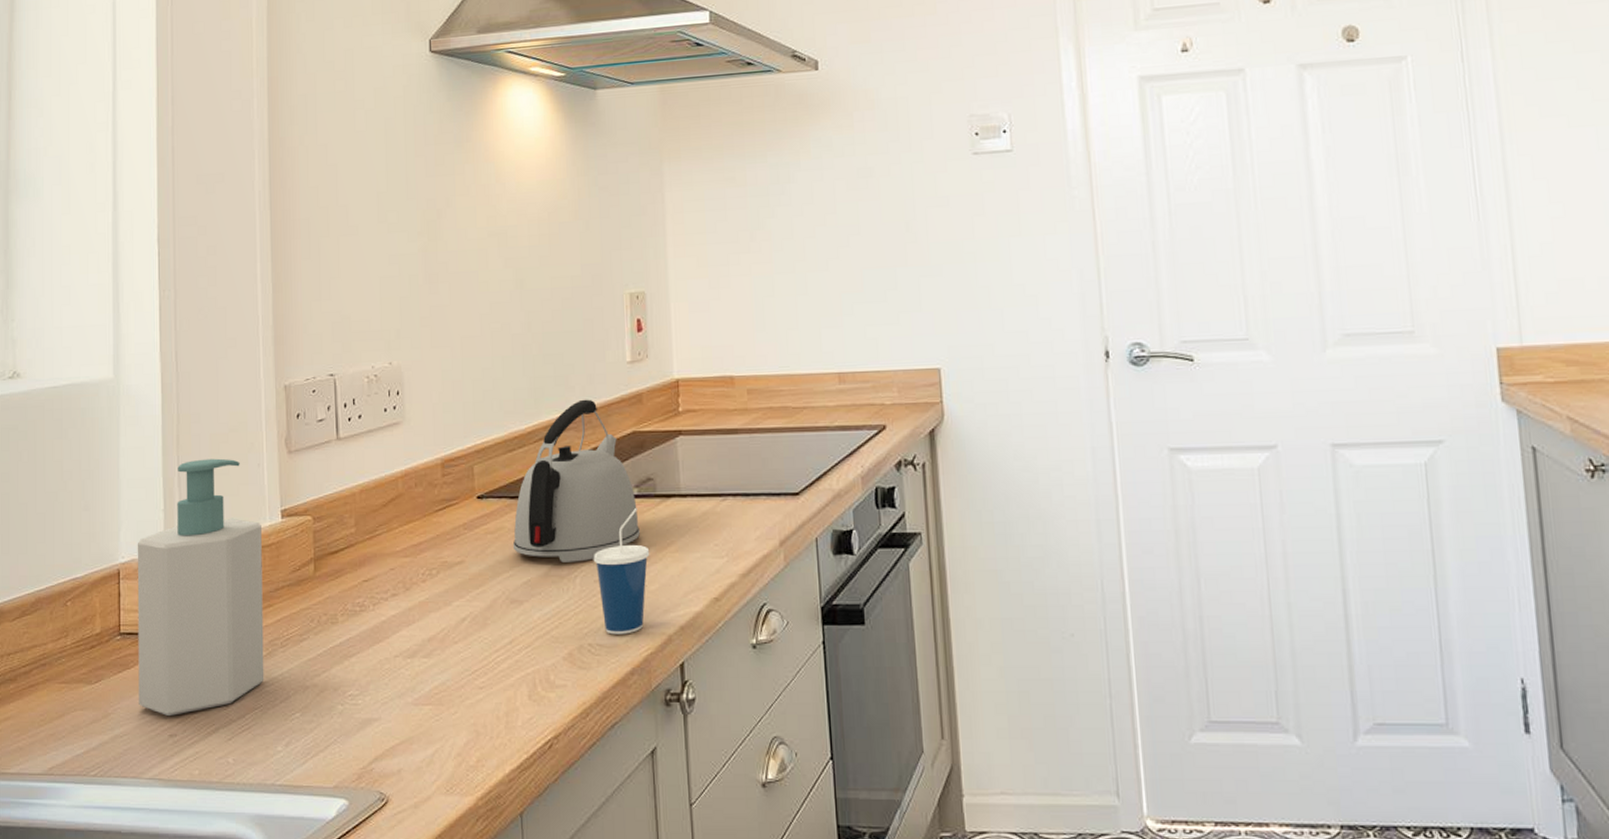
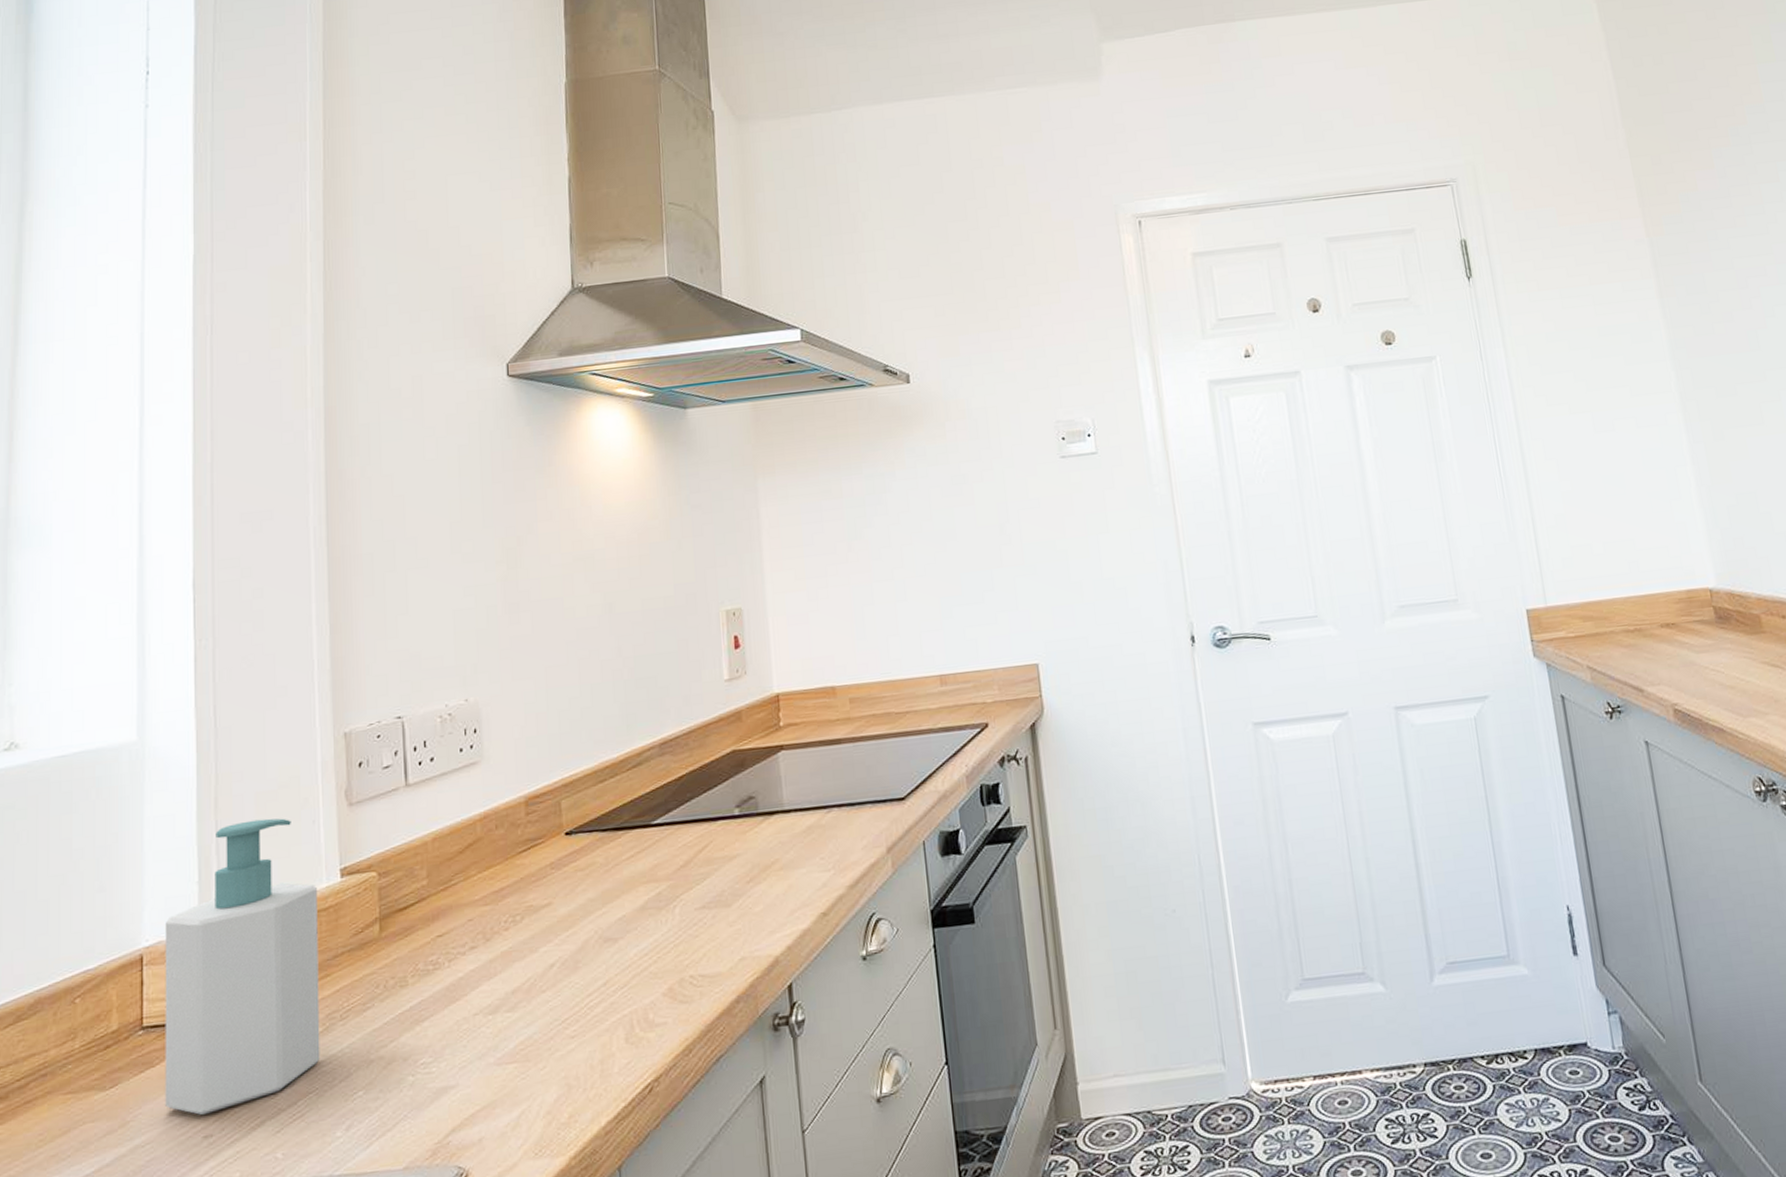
kettle: present [512,399,640,563] -> none [605,721,742,893]
cup: present [593,508,650,635] -> none [693,829,754,963]

